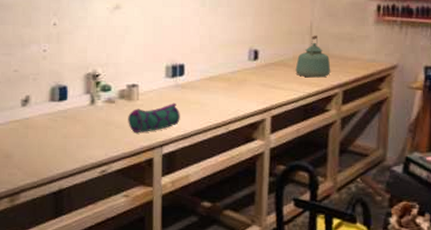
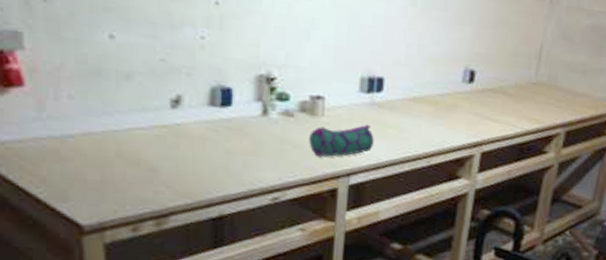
kettle: present [295,35,331,78] -> none [515,60,557,114]

